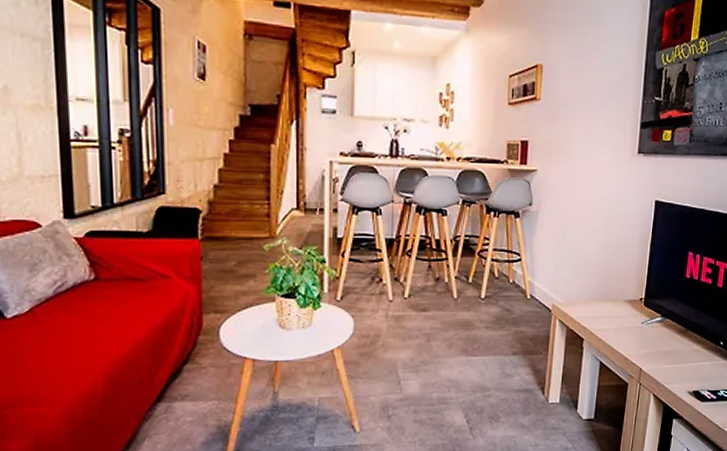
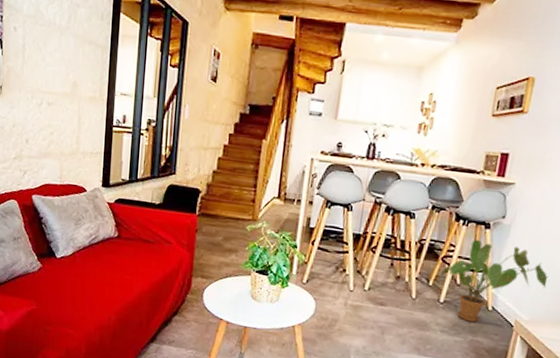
house plant: none [478,229,576,314] -> present [440,239,549,323]

